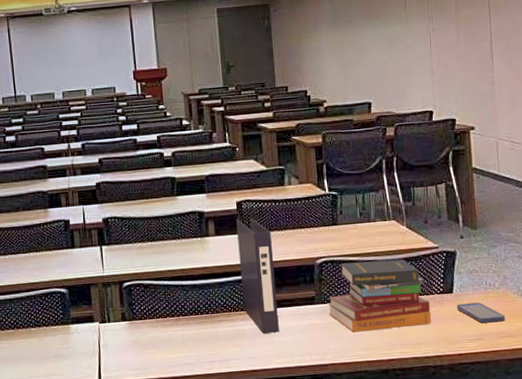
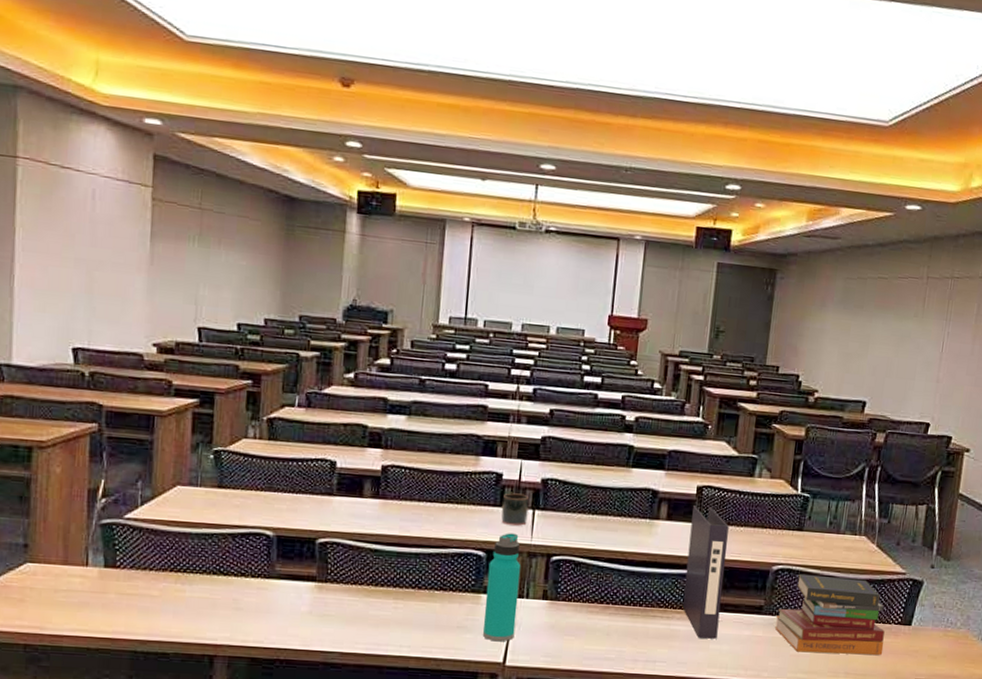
water bottle: none [71,269,104,364] -> present [483,533,521,642]
mug: none [72,234,97,263] -> present [501,493,530,526]
mobile phone: present [456,302,506,324] -> none [911,638,961,665]

